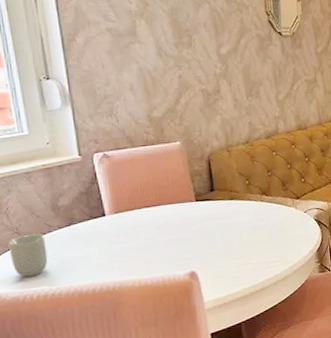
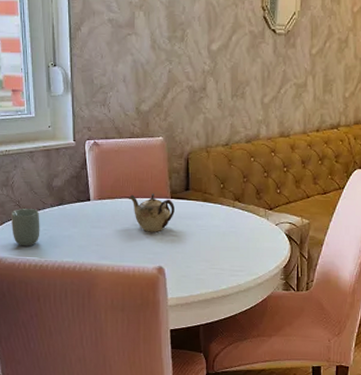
teapot: none [149,199,202,239] -> present [128,194,175,232]

